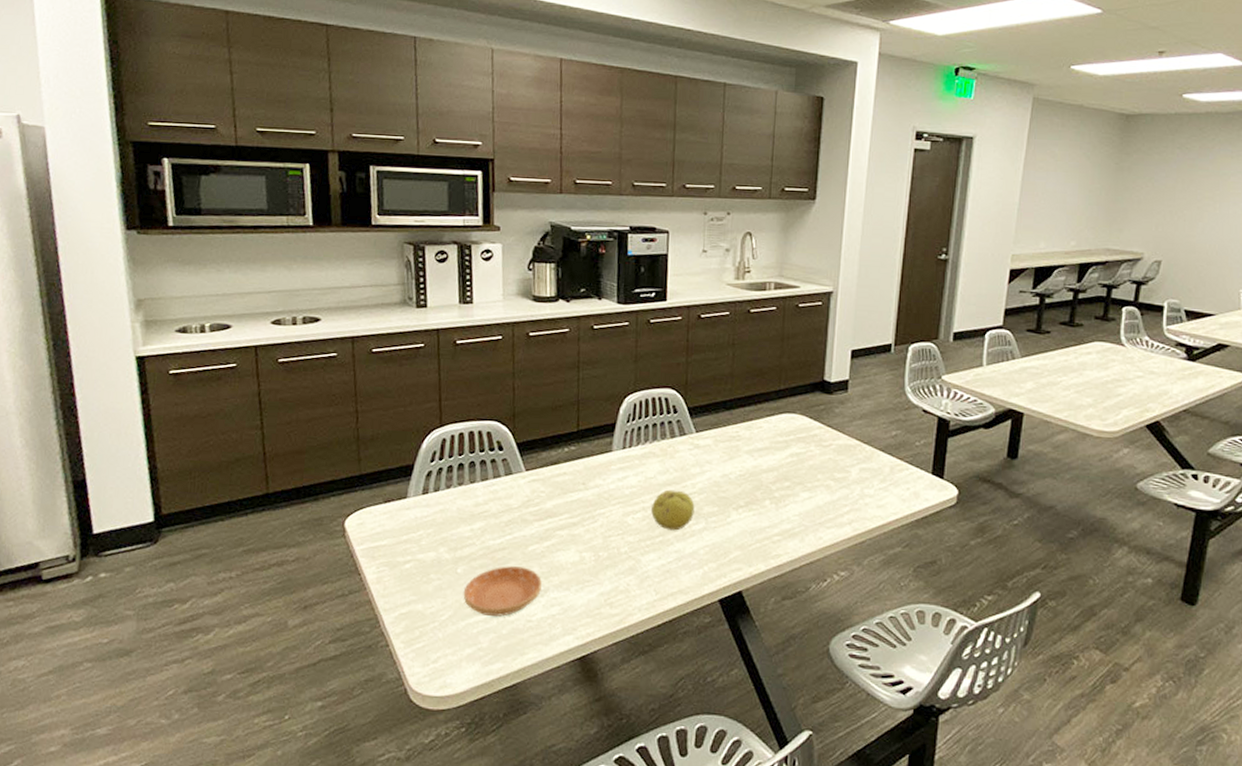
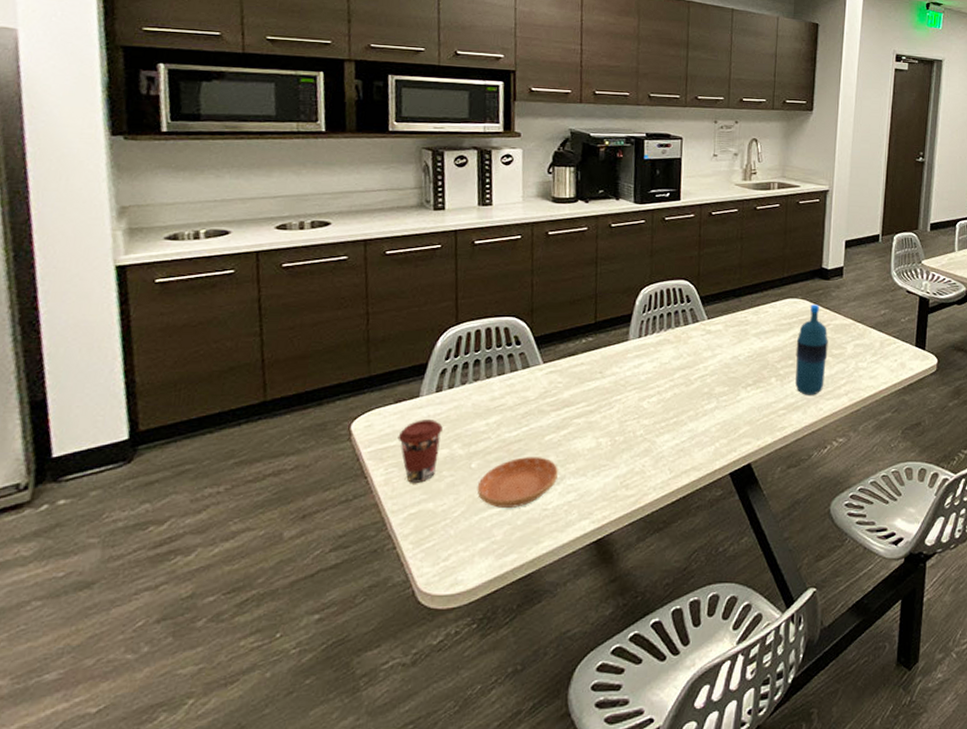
coffee cup: none [388,521,430,584] -> present [397,420,443,483]
fruit: present [651,489,695,531] -> none [666,373,707,412]
water bottle: none [792,421,830,522] -> present [795,304,828,395]

